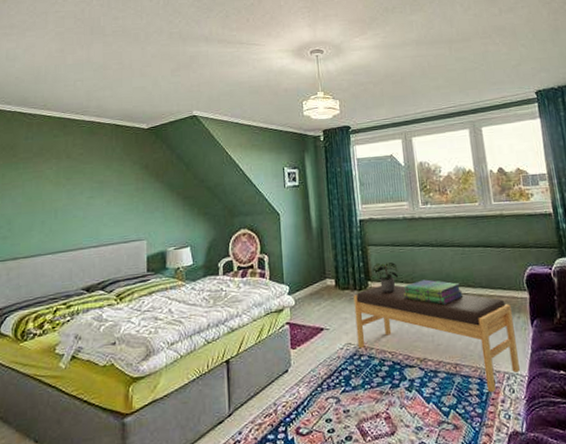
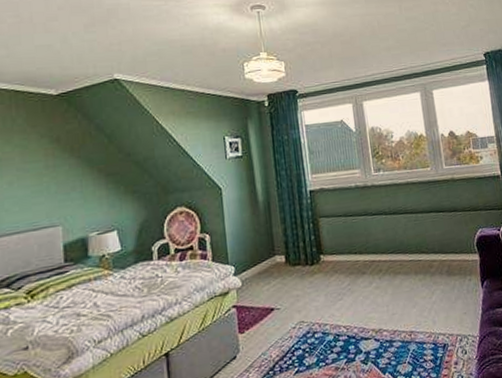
bench: present [353,284,520,393] -> none [305,256,472,357]
potted plant: present [371,262,399,294] -> none [323,233,352,266]
stack of books: present [403,279,463,305] -> none [357,248,417,274]

